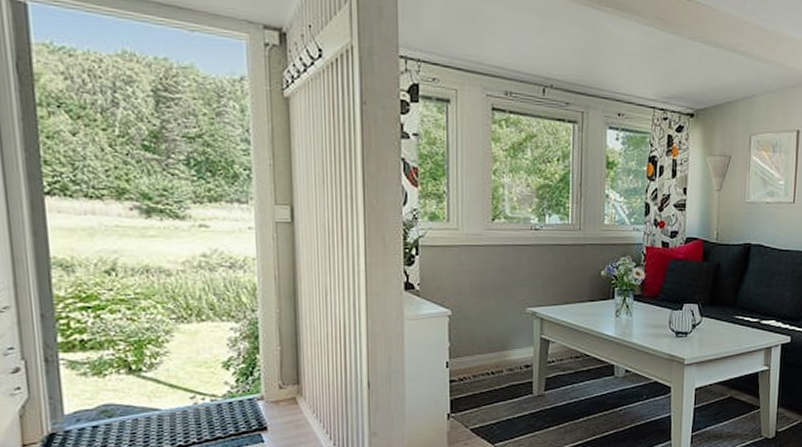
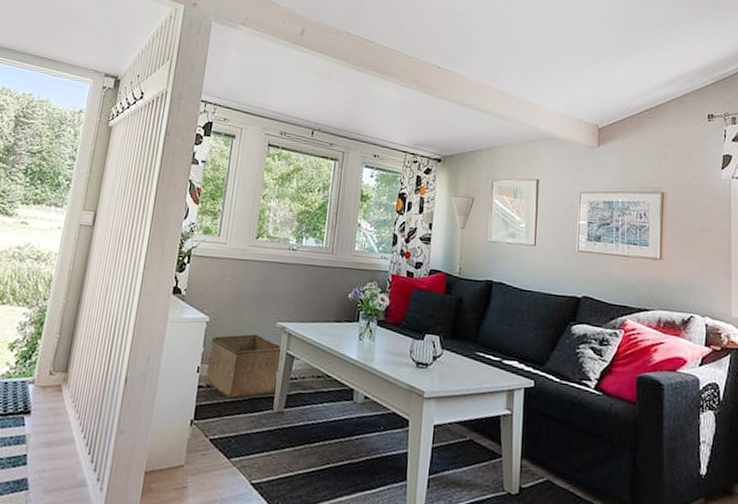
storage bin: none [457,322,537,388] -> present [206,334,283,398]

